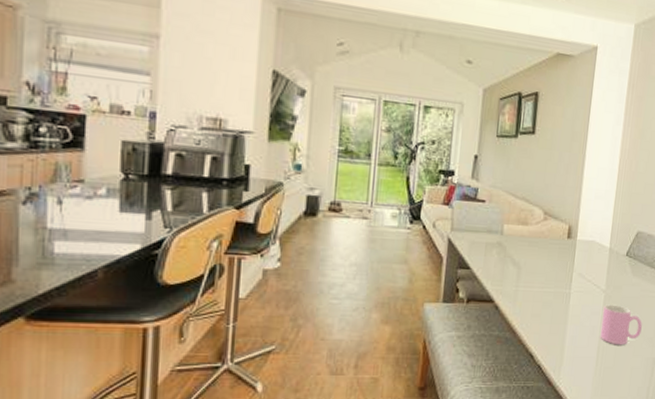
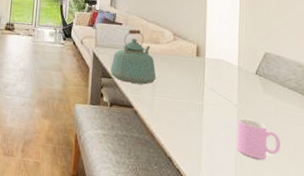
kettle: none [468,207,522,274] -> present [110,29,156,85]

